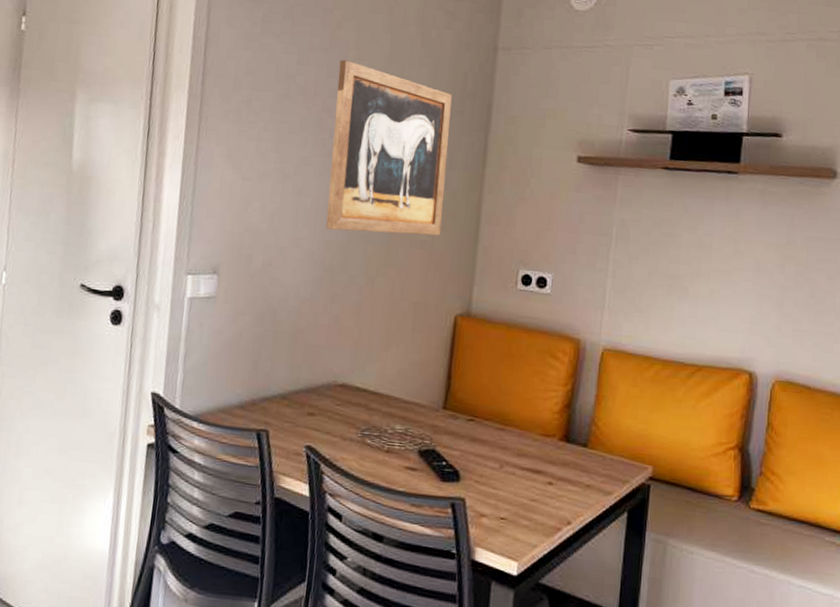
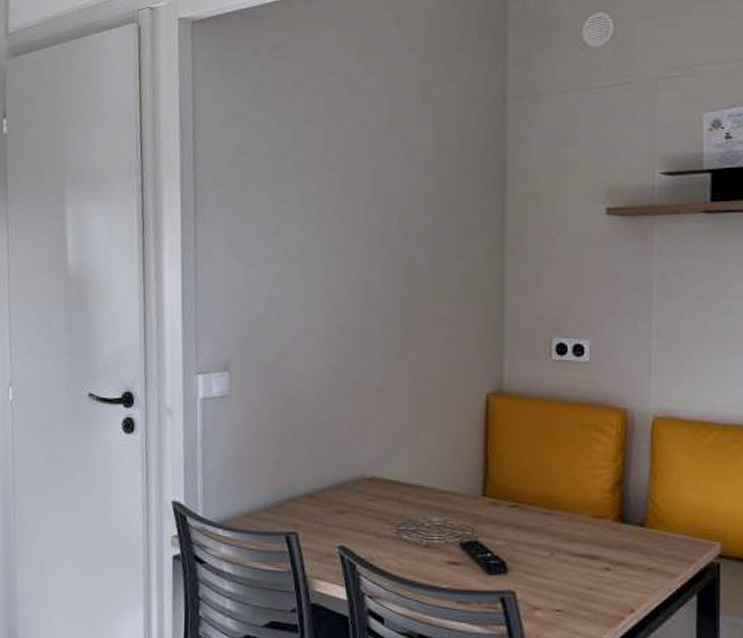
wall art: present [326,59,452,236] -> none [337,129,463,313]

